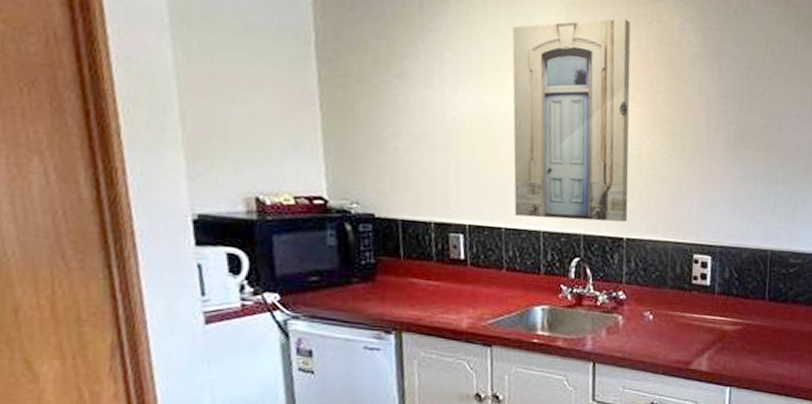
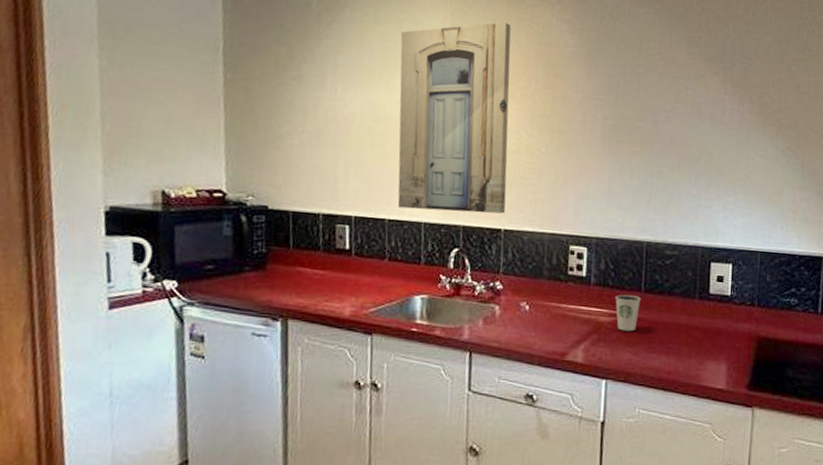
dixie cup: none [739,303,765,340] -> present [615,295,641,332]

